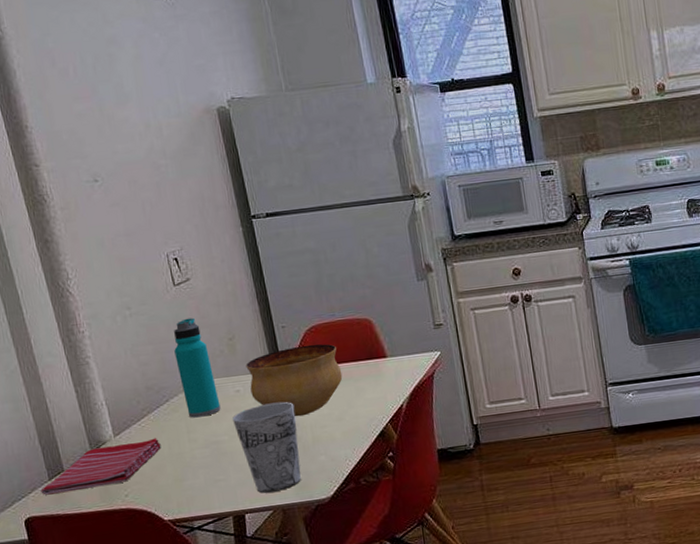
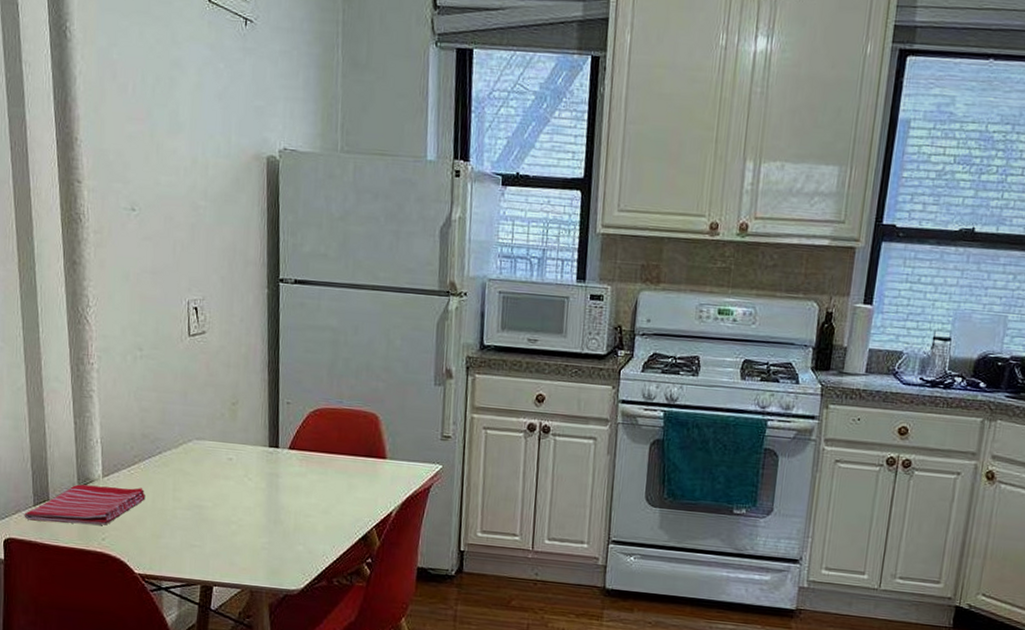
water bottle: present [174,317,221,418] -> none [176,372,211,478]
cup: present [232,401,301,493] -> none [220,478,283,572]
bowl: present [246,344,343,417] -> none [243,426,338,501]

